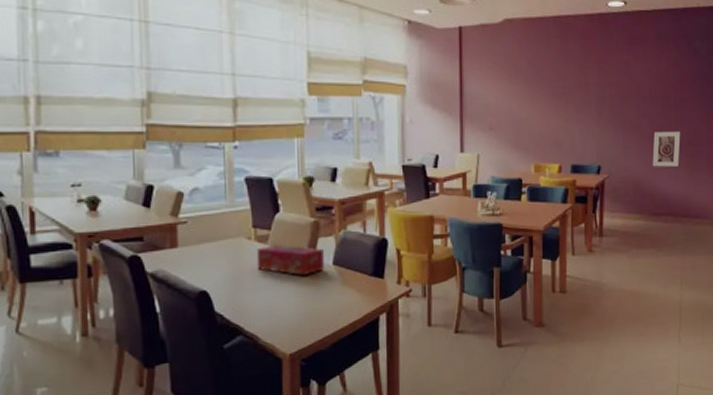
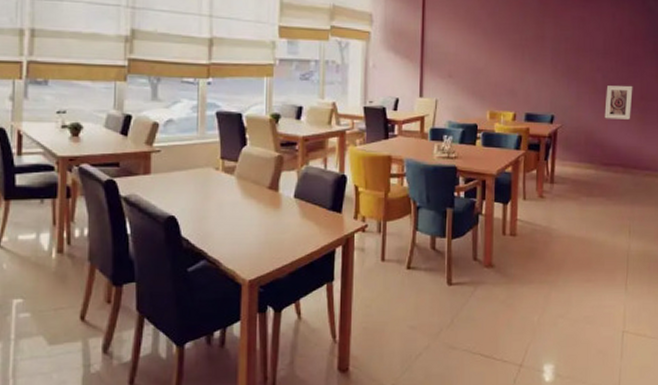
tissue box: present [256,245,324,275] -> none [222,176,286,206]

